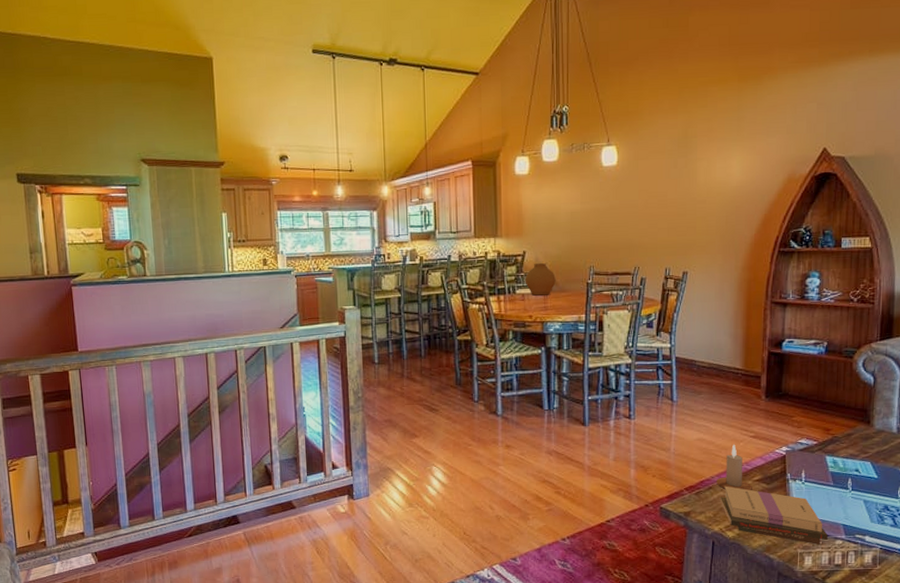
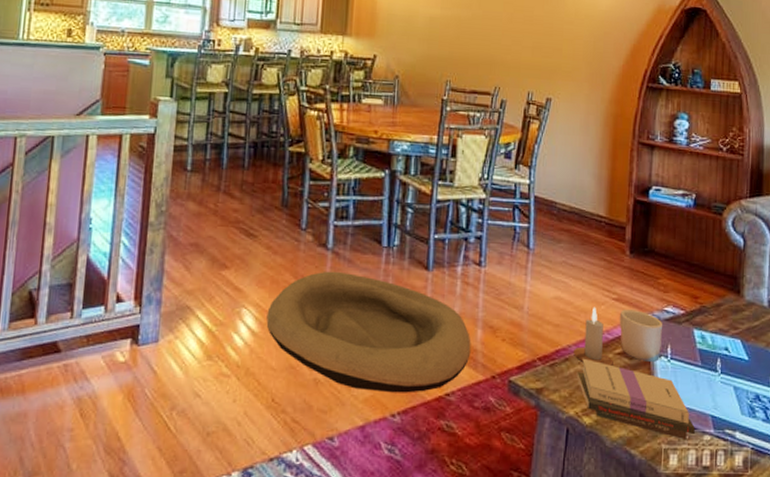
dog bed: none [453,432,626,523] -> present [266,271,471,393]
vase: present [525,263,556,297] -> none [373,71,408,110]
mug: none [757,444,798,486] -> present [619,309,663,363]

